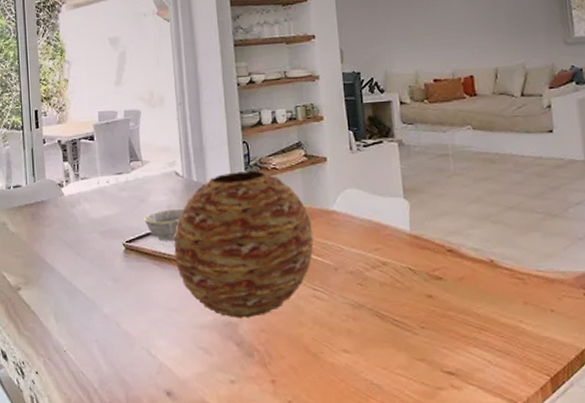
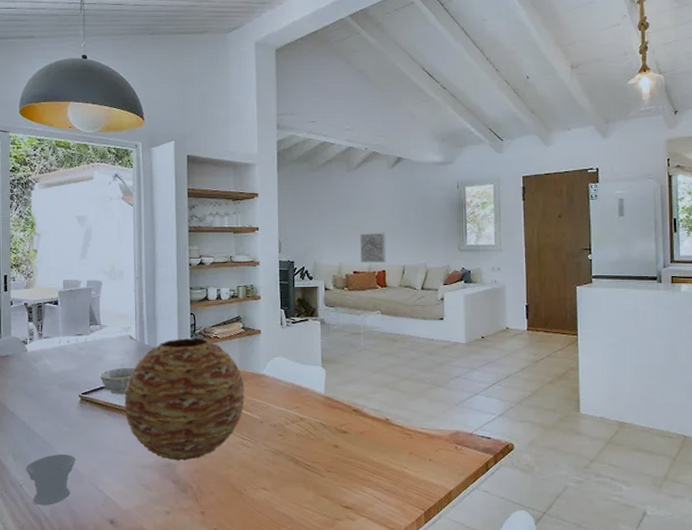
cup: none [69,314,124,375] -> present [26,455,76,506]
wall art: none [437,29,473,69] -> present [359,232,386,264]

